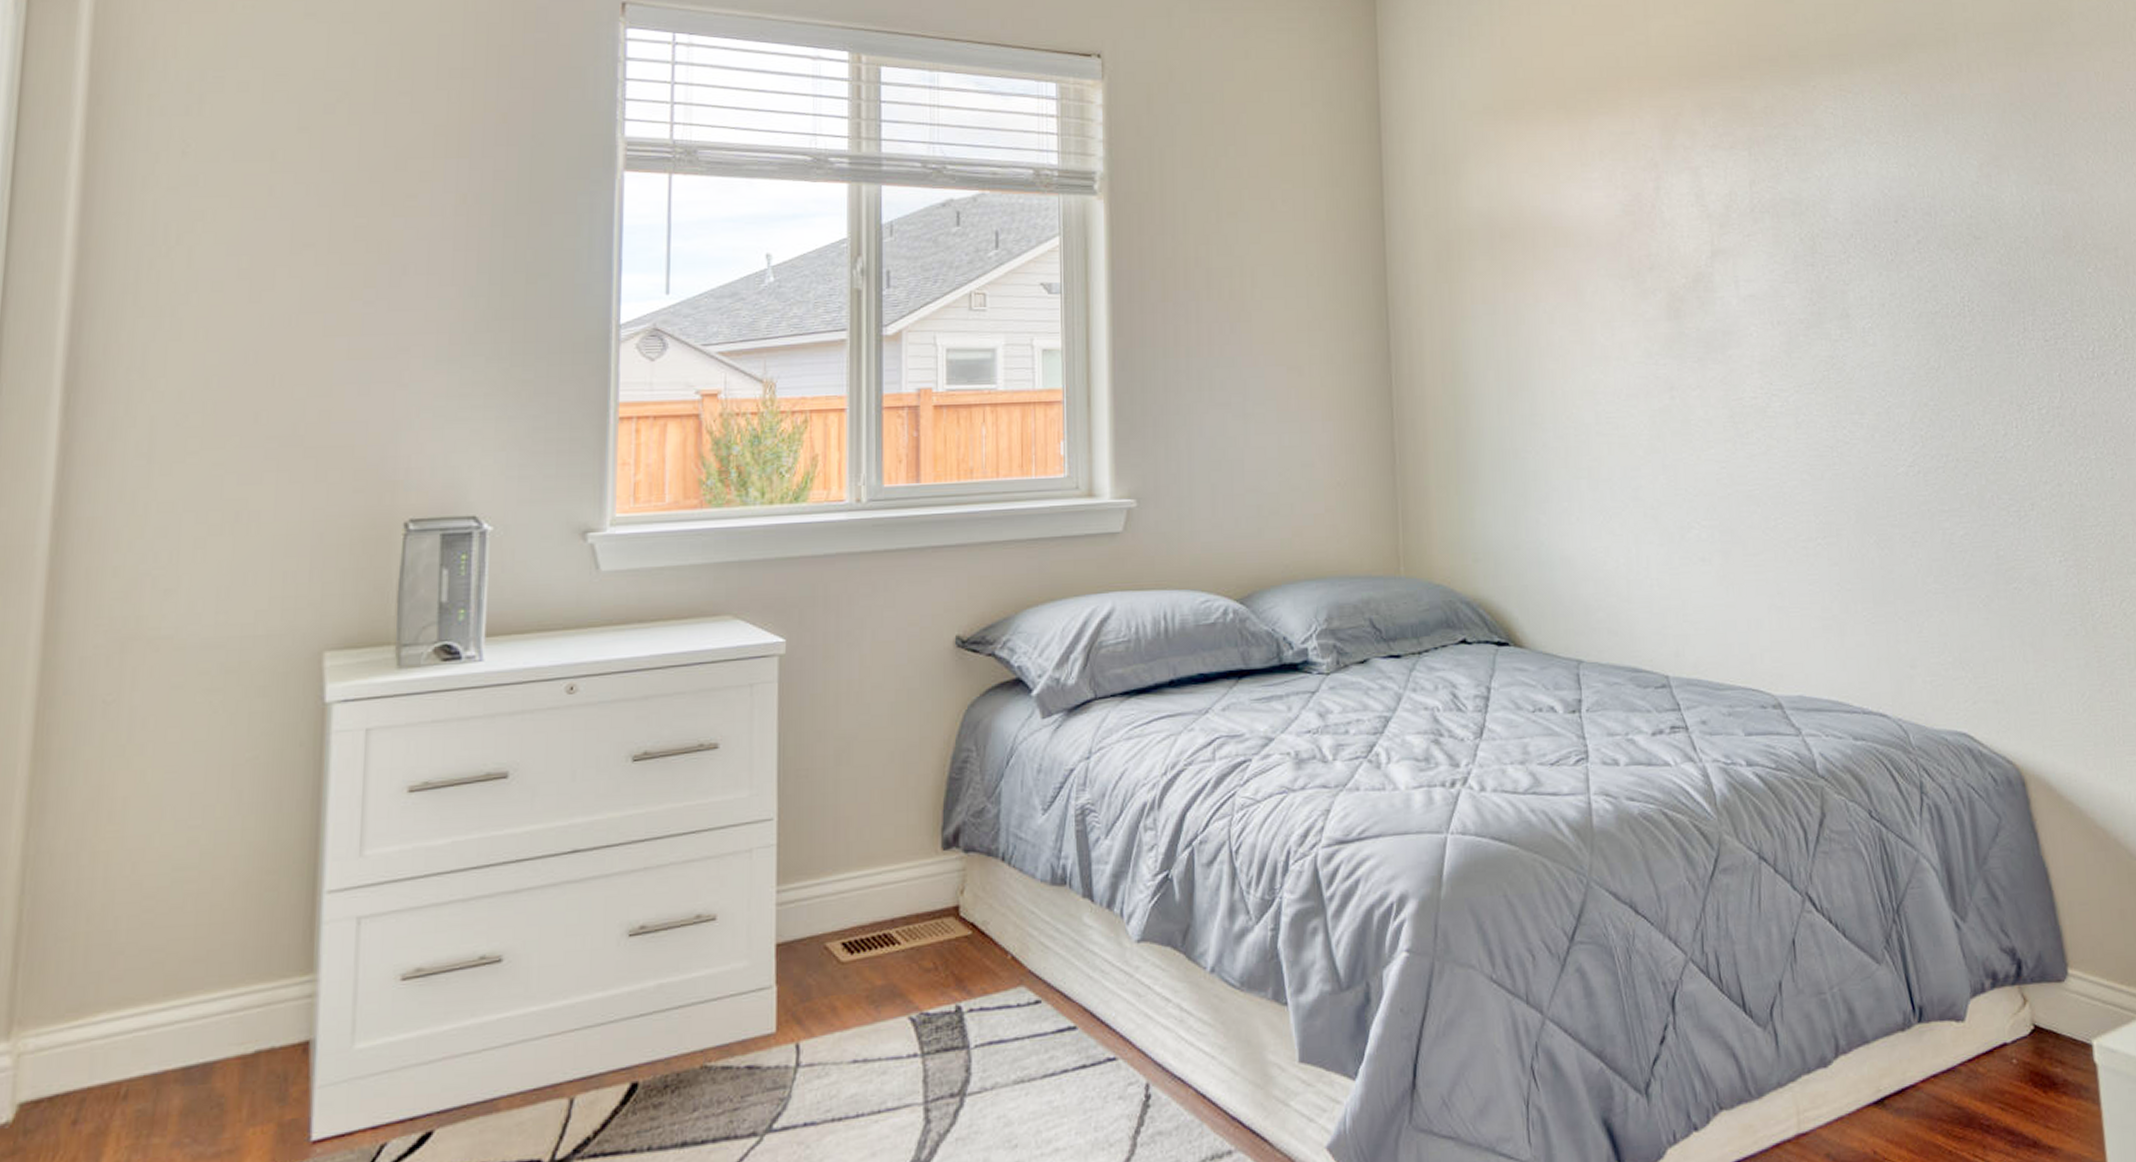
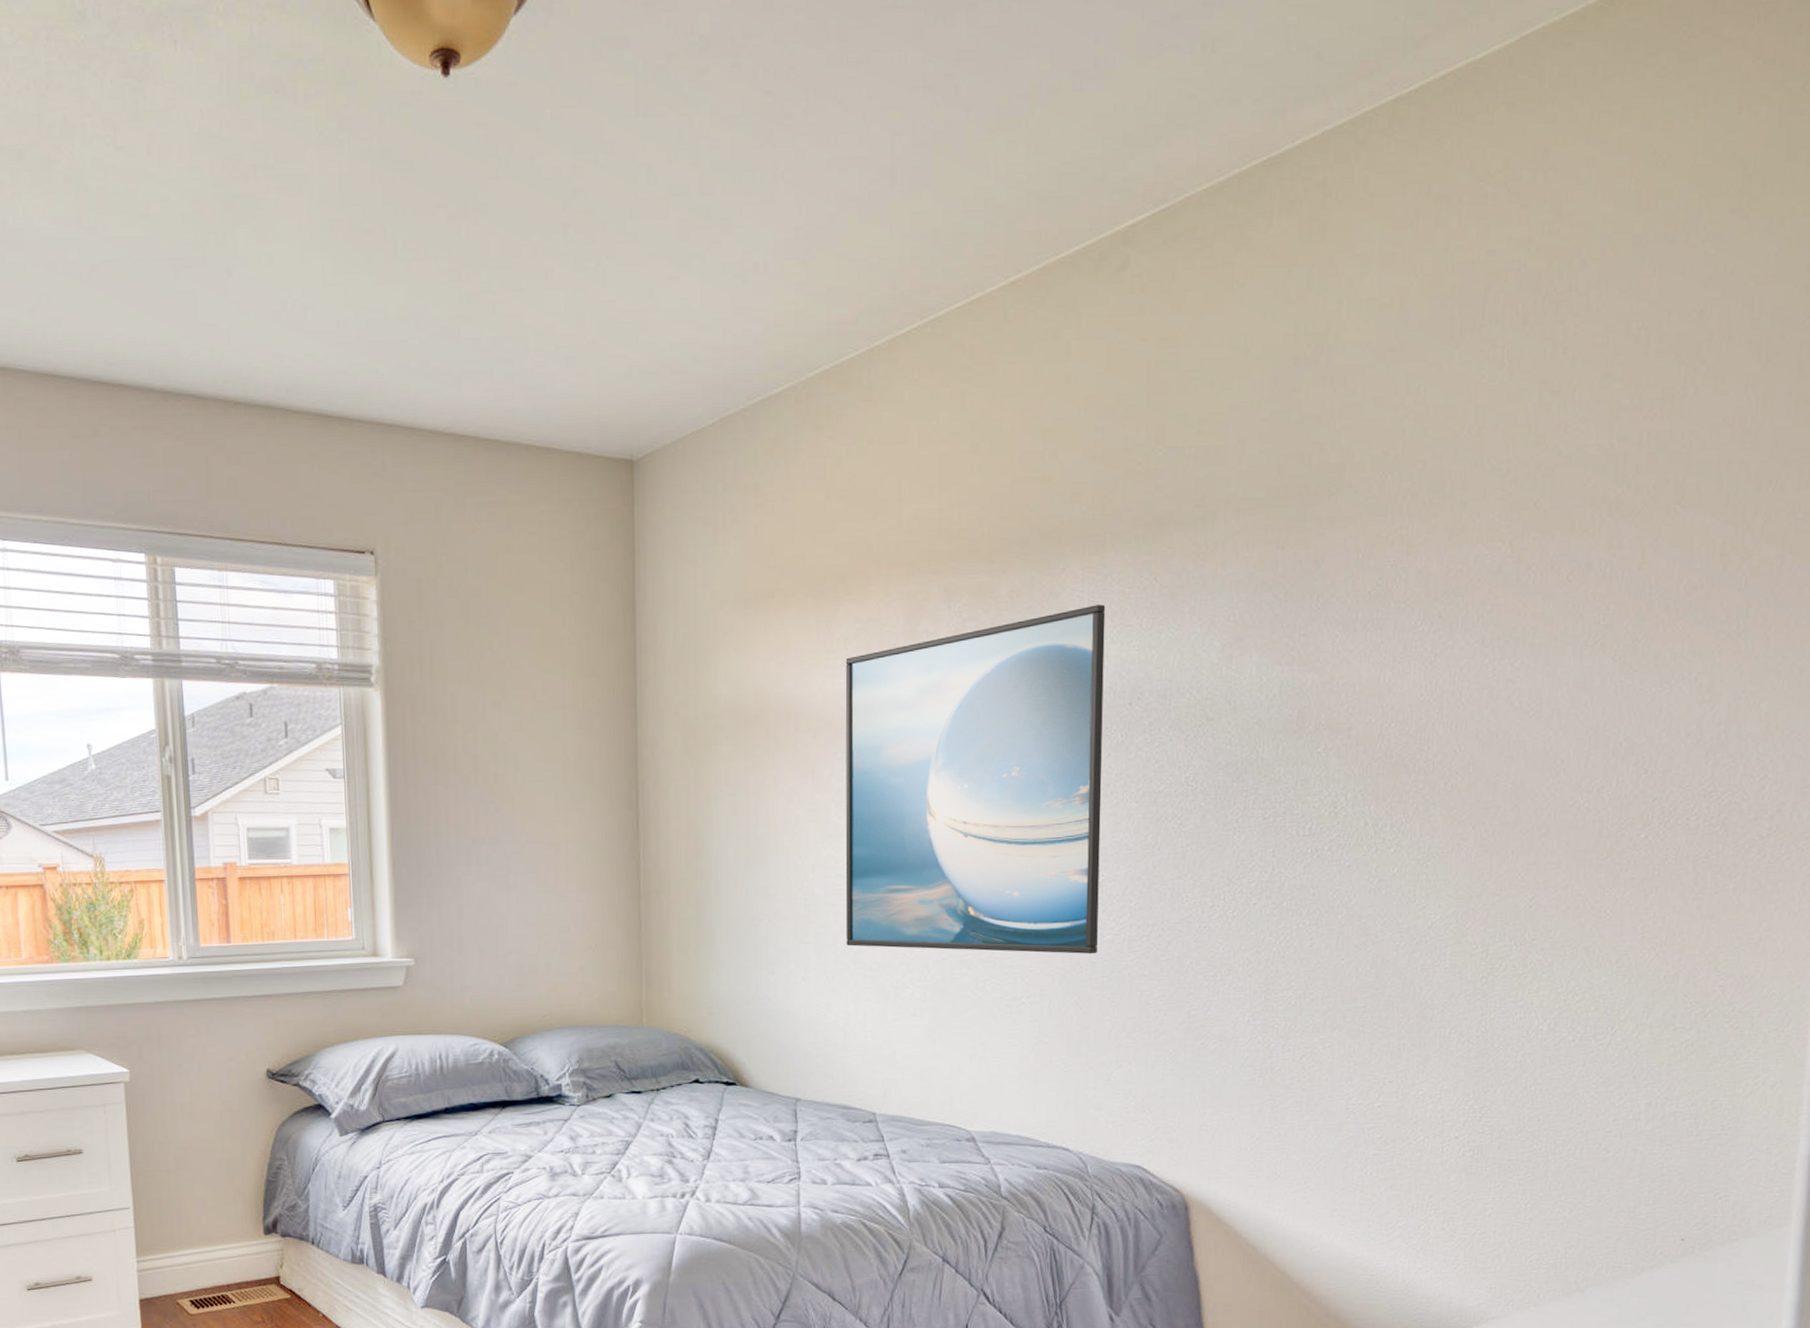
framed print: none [1602,122,1893,489] -> present [845,604,1106,955]

